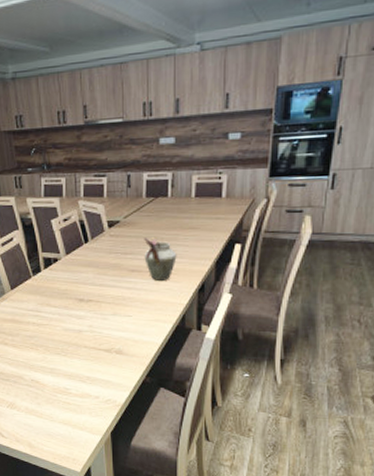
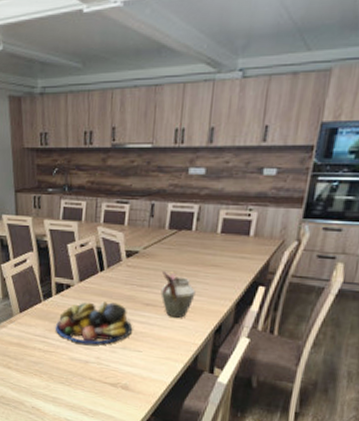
fruit bowl: none [46,272,121,314] -> present [55,302,133,344]

